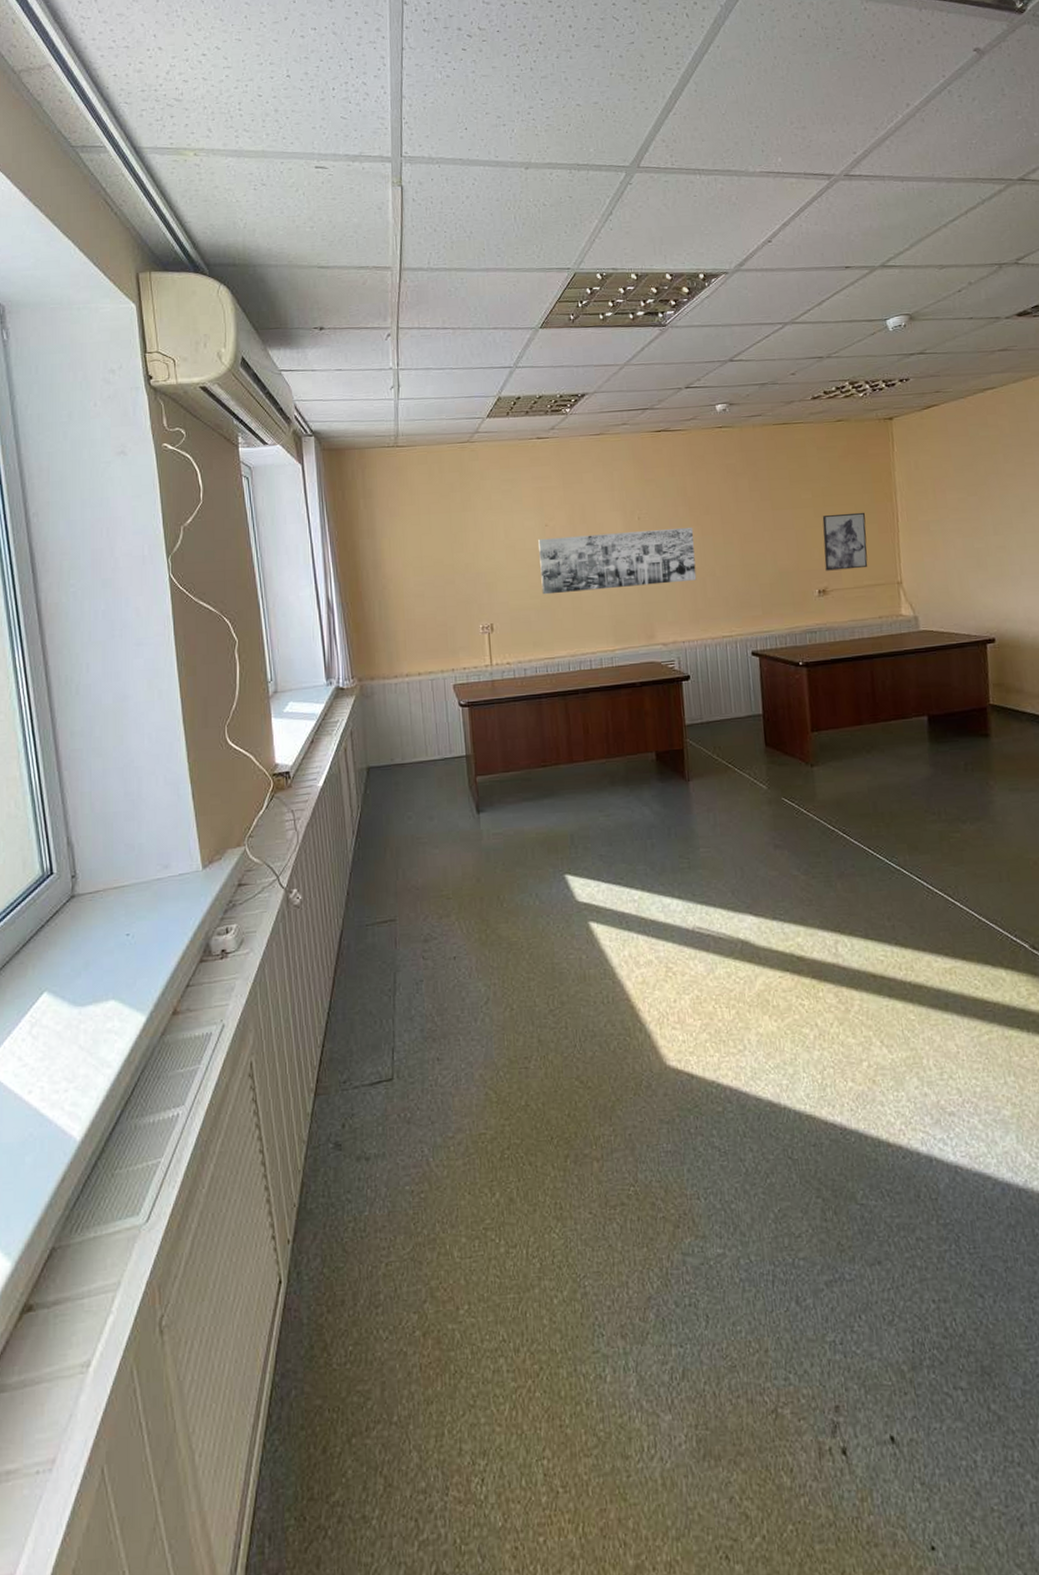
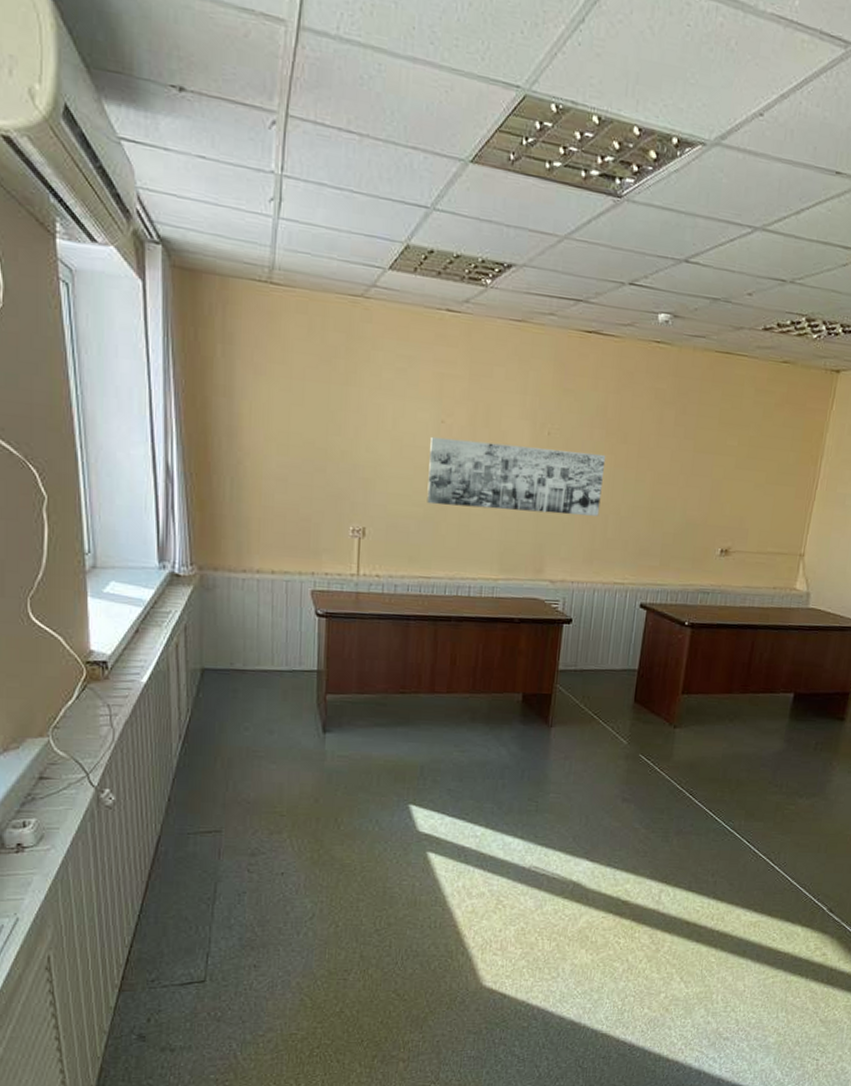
wall art: present [822,512,868,571] -> none [733,468,787,534]

